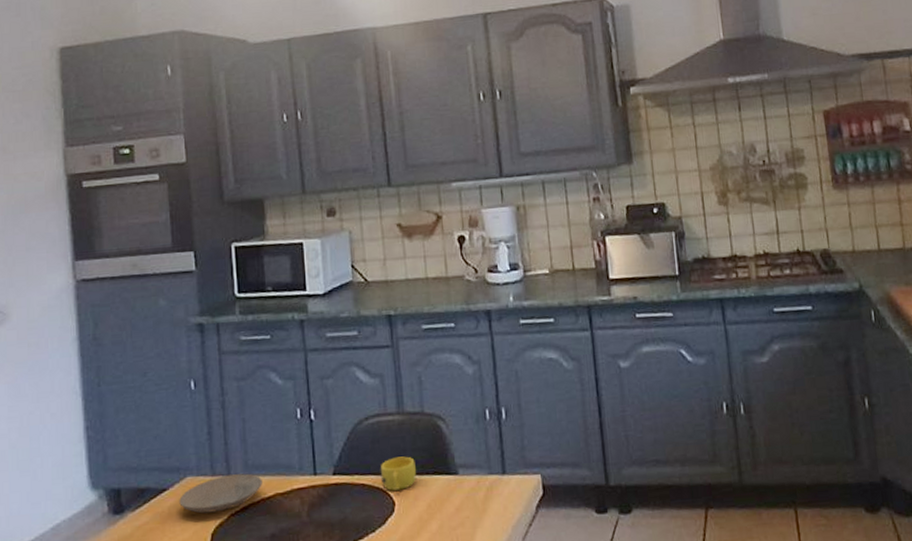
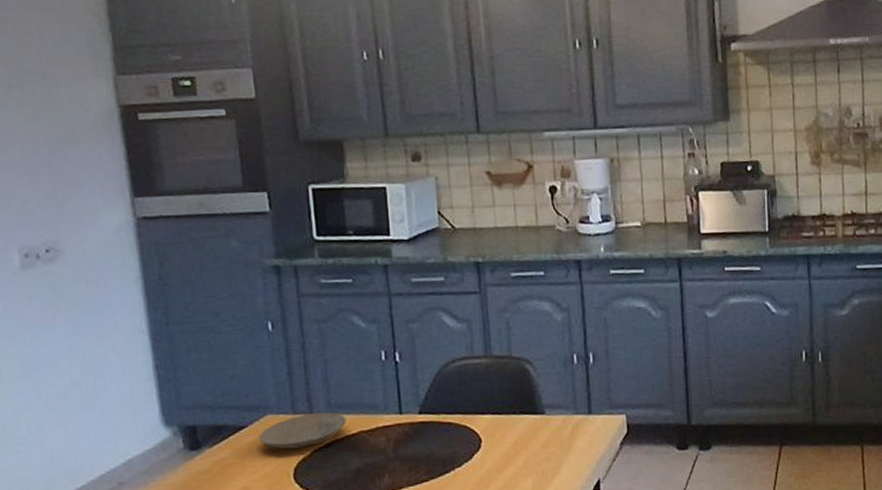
cup: present [380,456,417,491] -> none [466,397,504,429]

